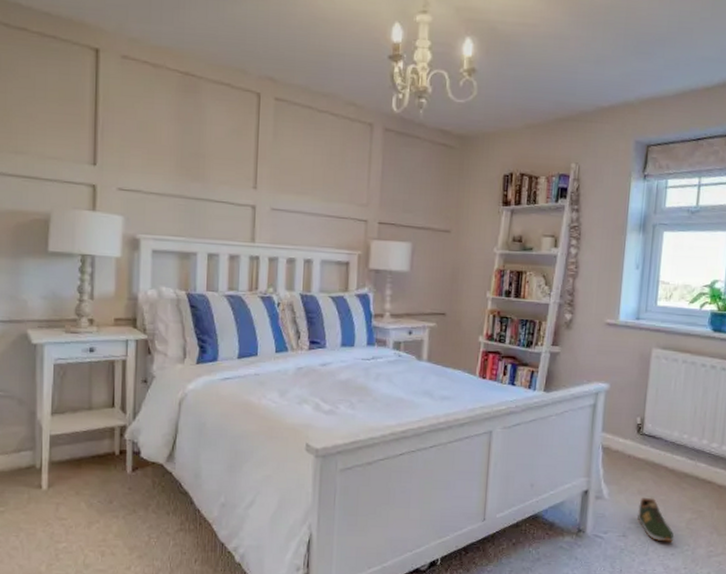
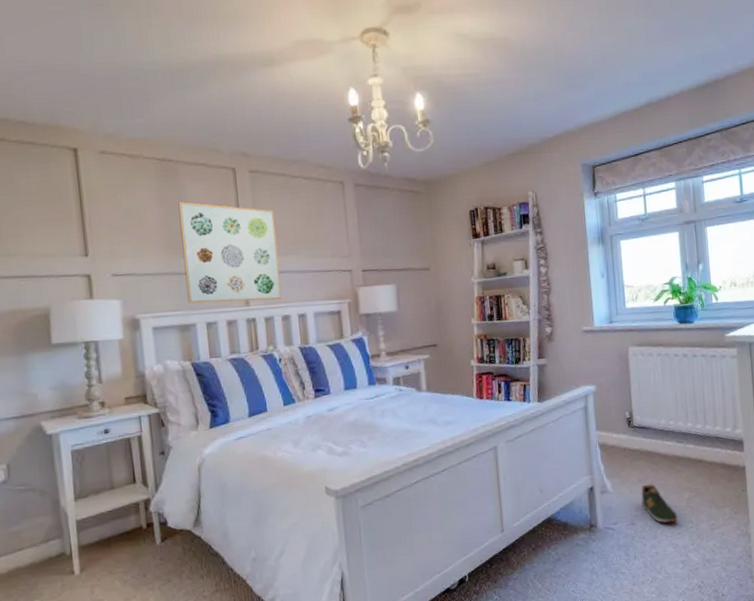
wall art: none [192,122,294,241] -> present [178,202,282,304]

